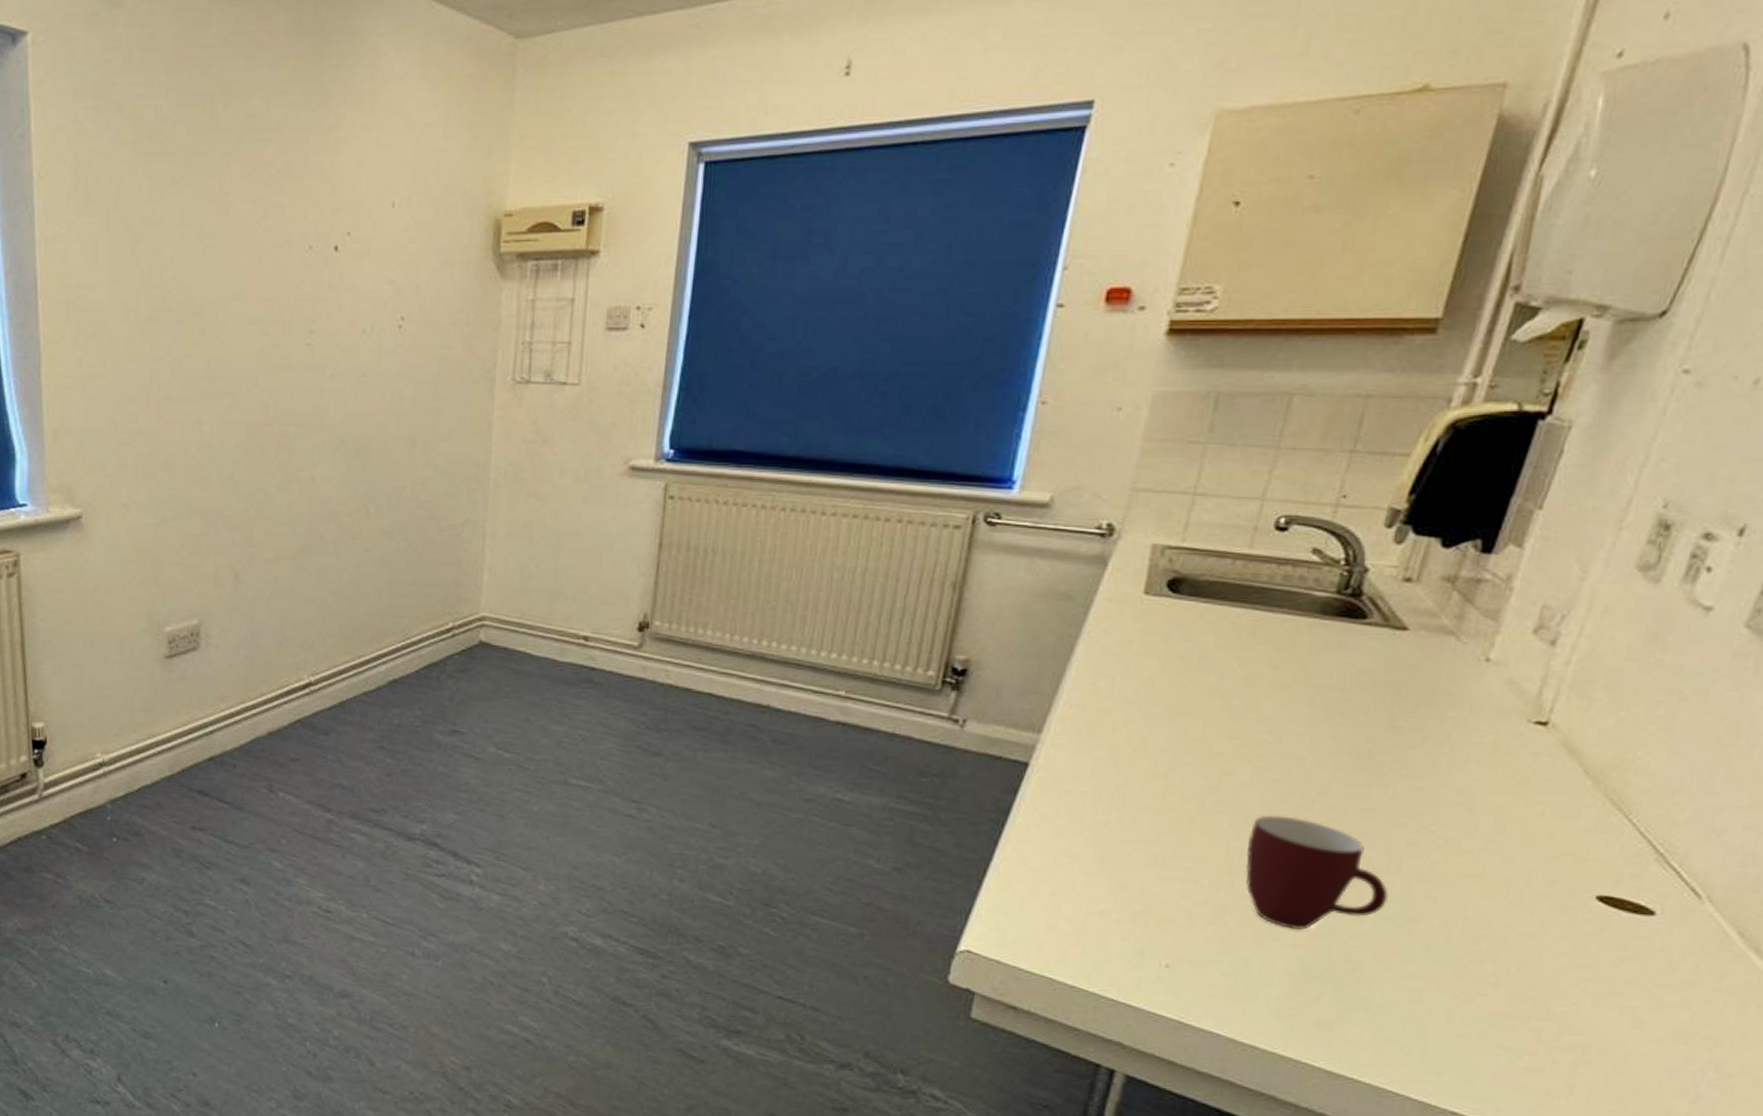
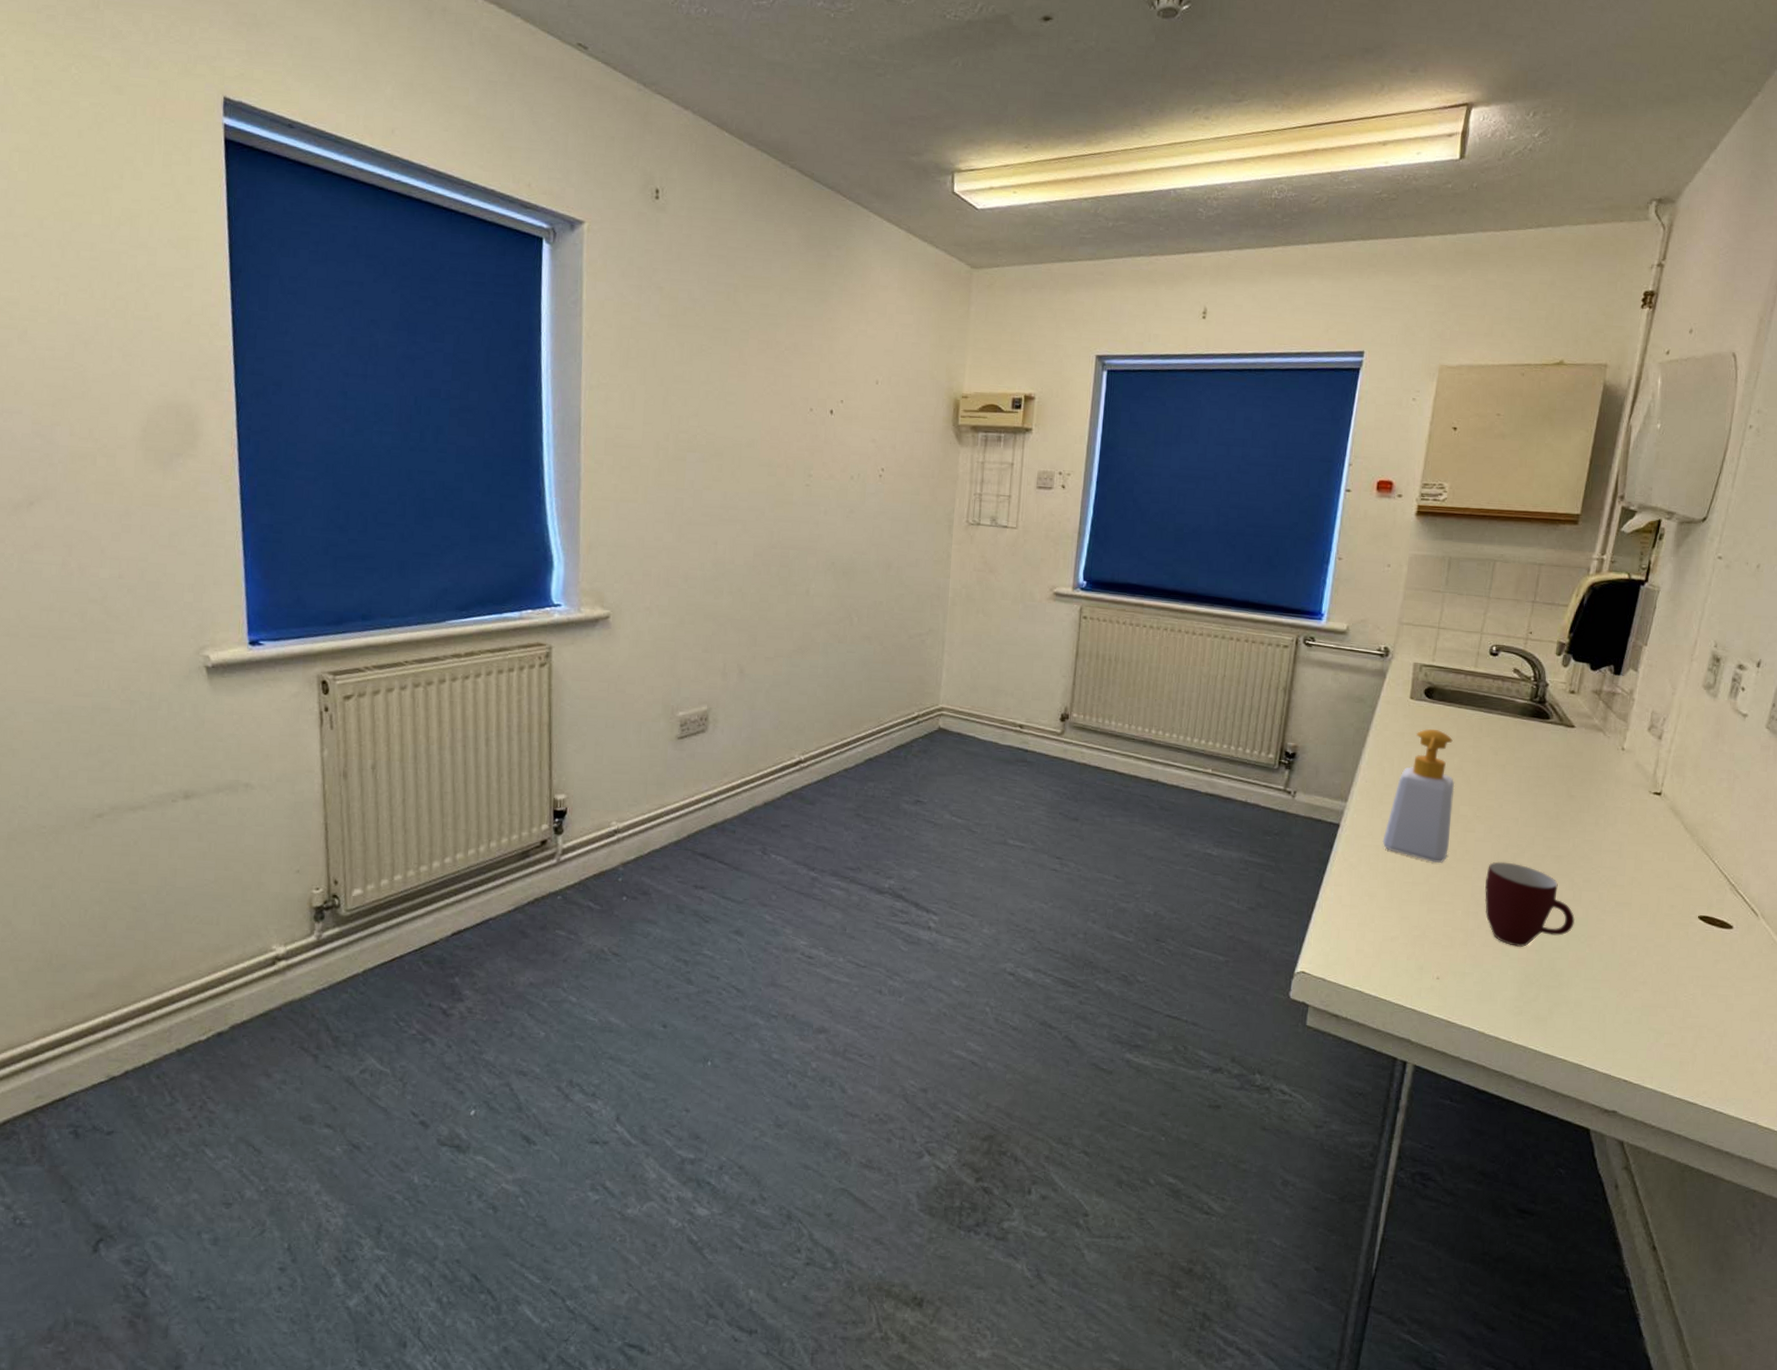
soap bottle: none [1092,635,1209,817] -> present [1382,729,1455,864]

